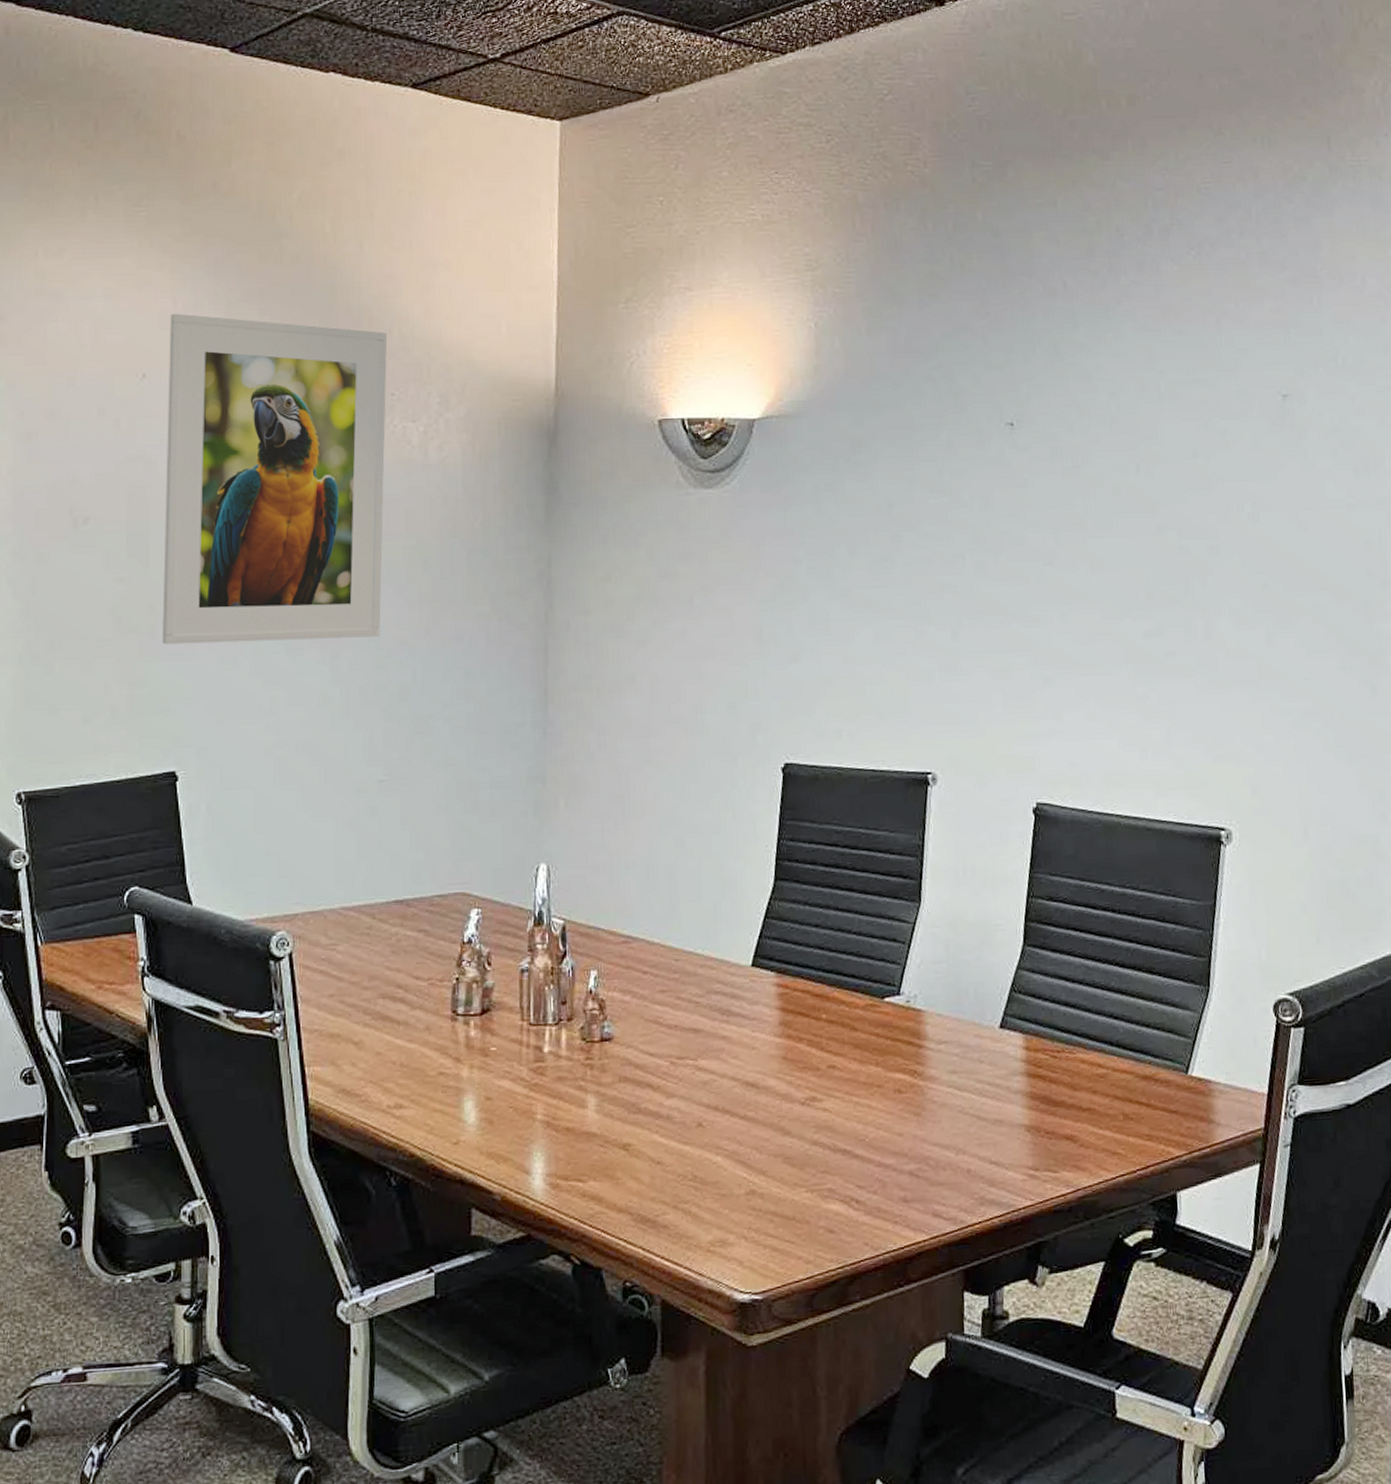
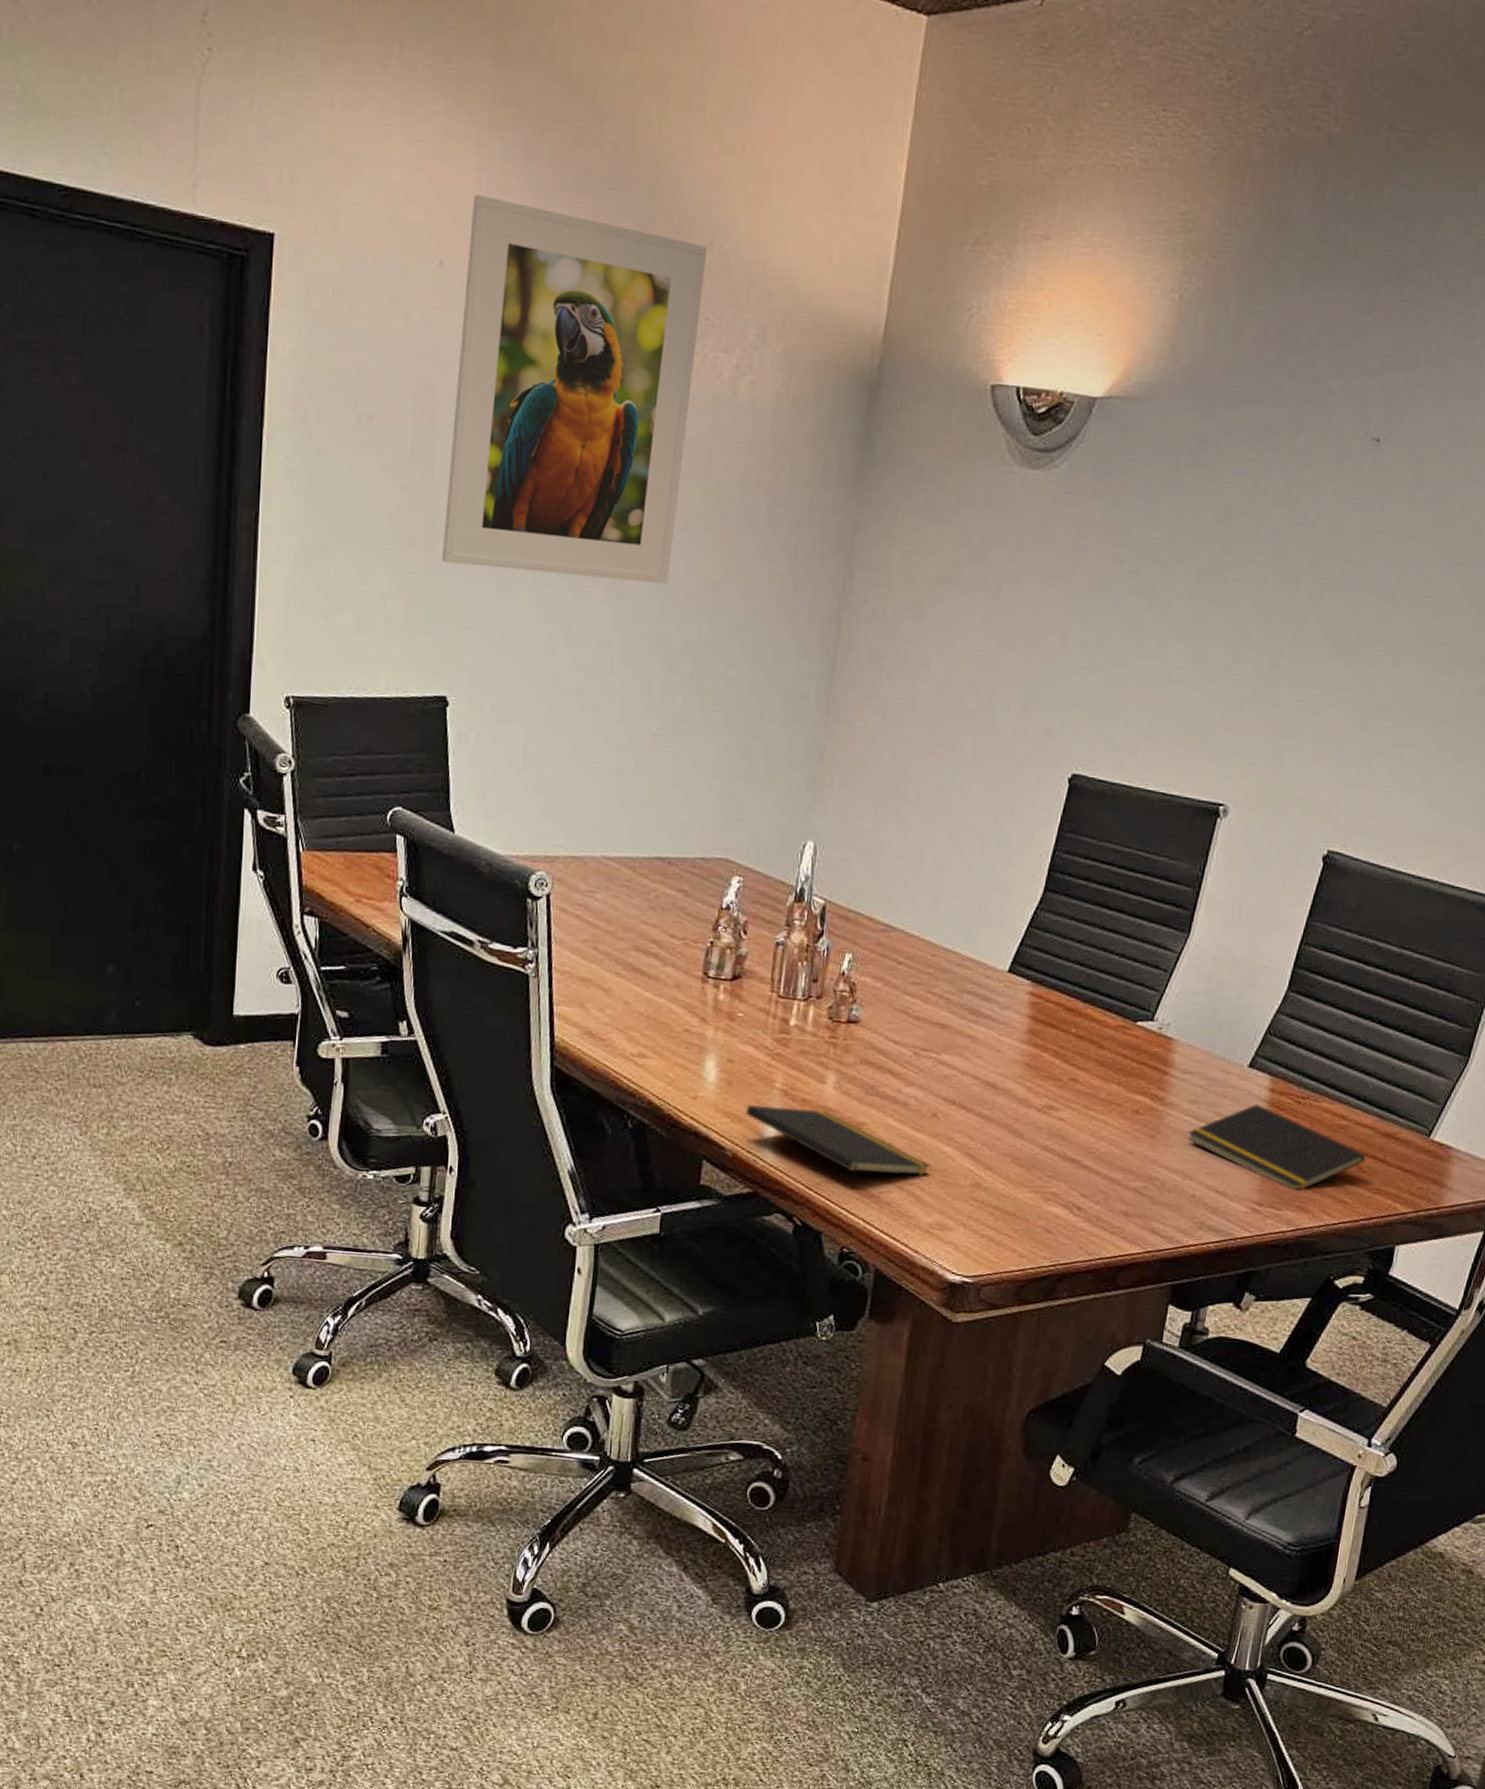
notepad: none [509,1136,704,1218] -> present [745,1105,931,1190]
notepad: none [952,1064,1130,1149] -> present [1187,1104,1366,1190]

